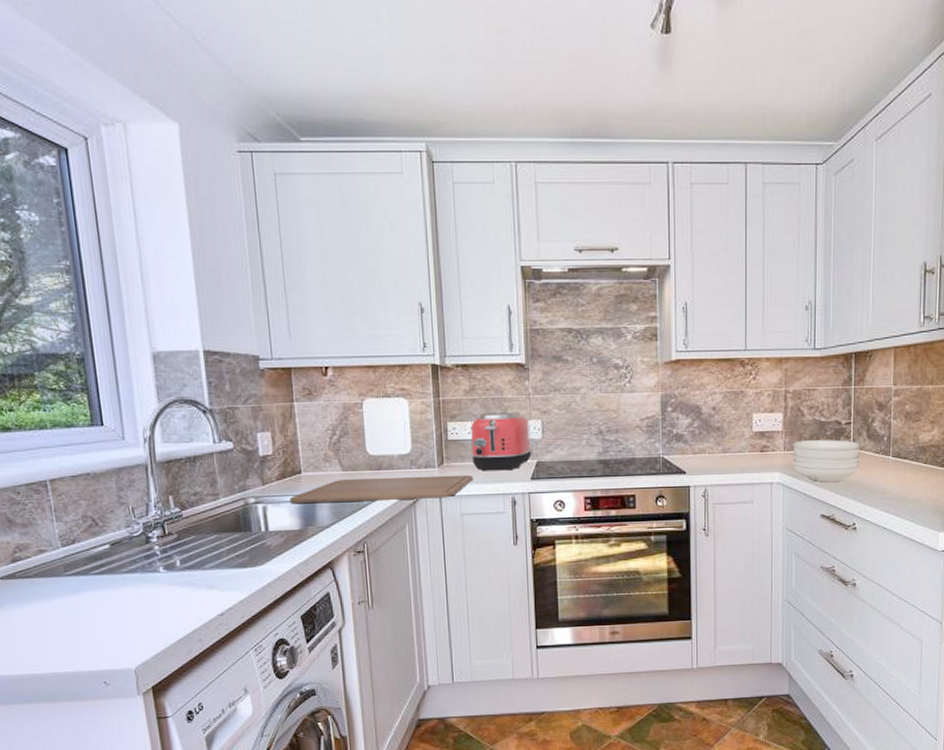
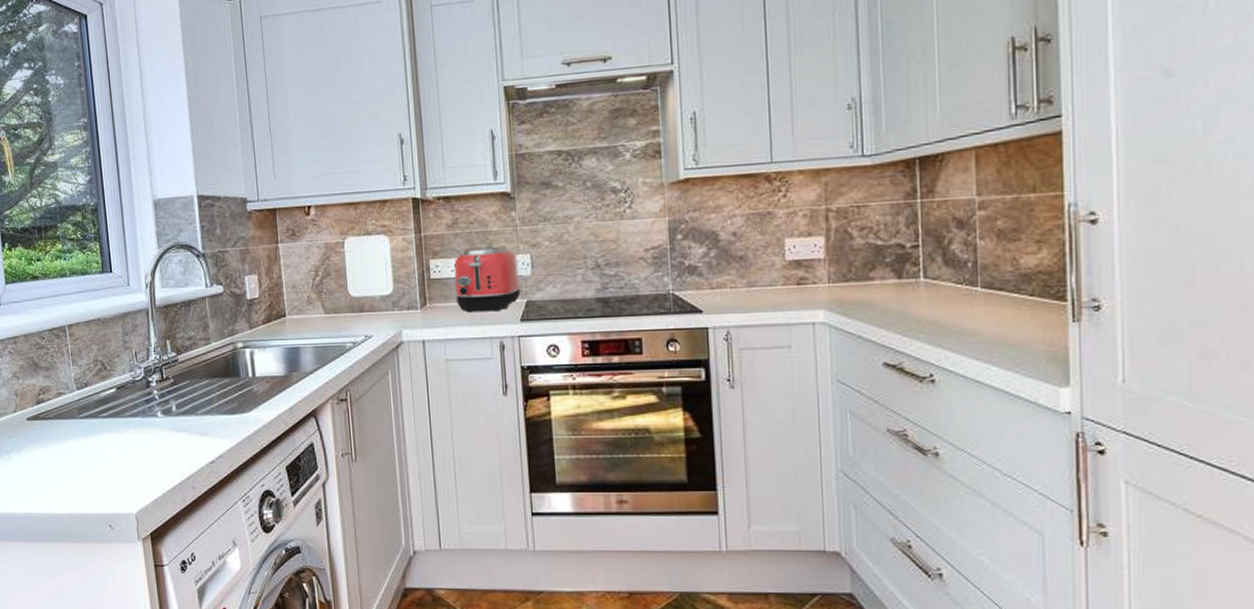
chopping board: present [290,474,474,504] -> none [275,316,458,349]
bowl: present [792,440,860,483] -> none [838,267,934,322]

